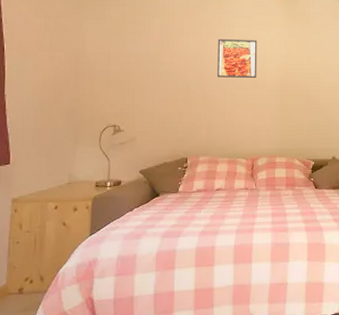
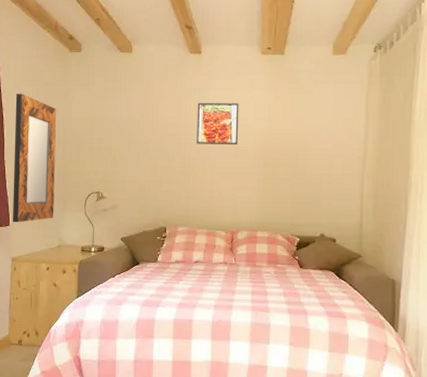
home mirror: none [13,25,69,161] -> present [12,94,57,223]

